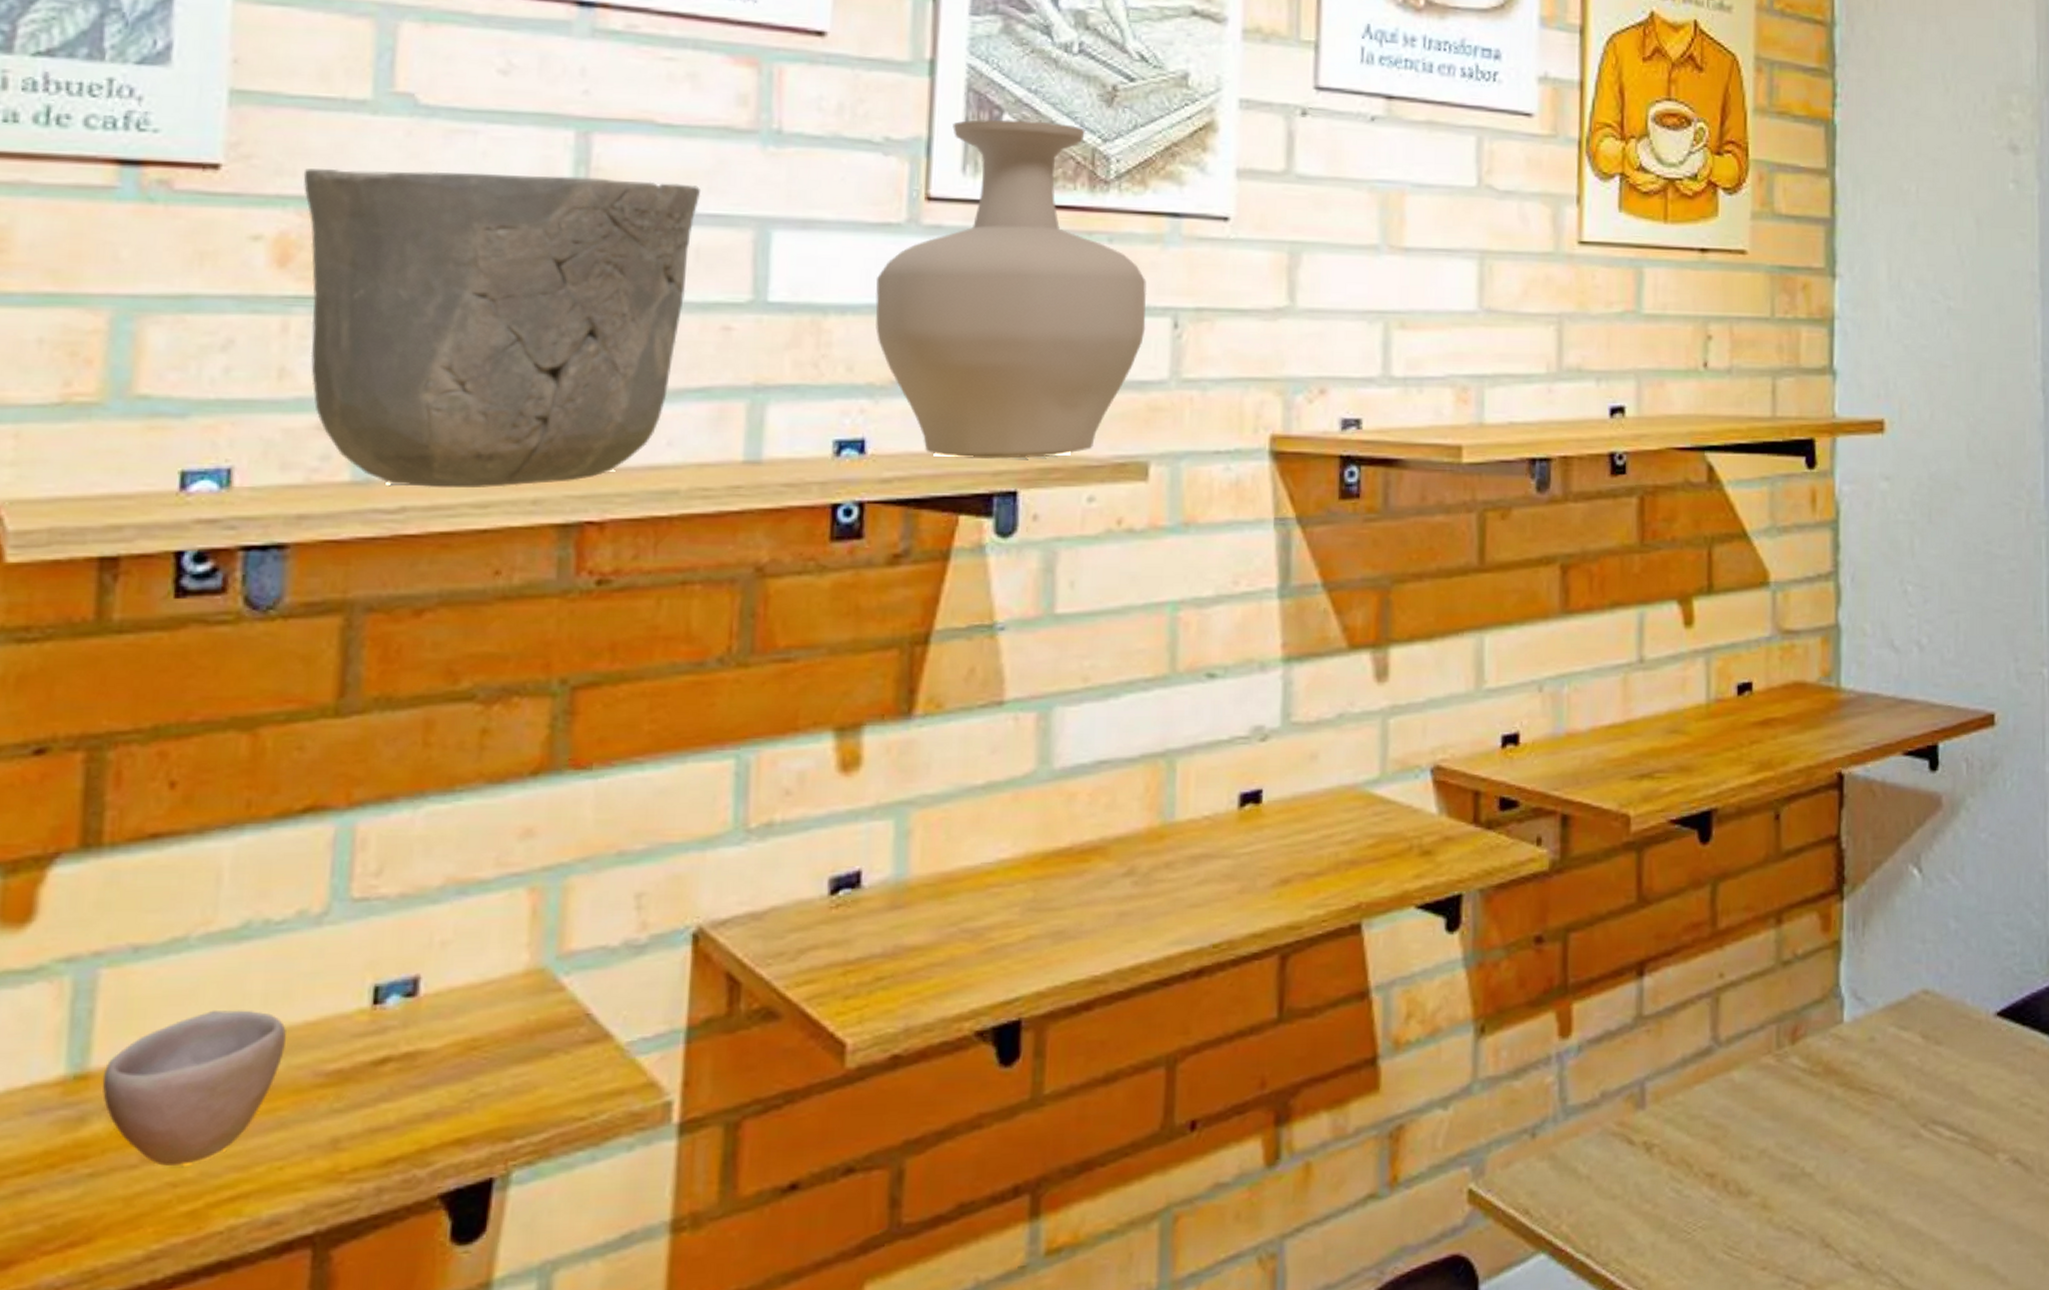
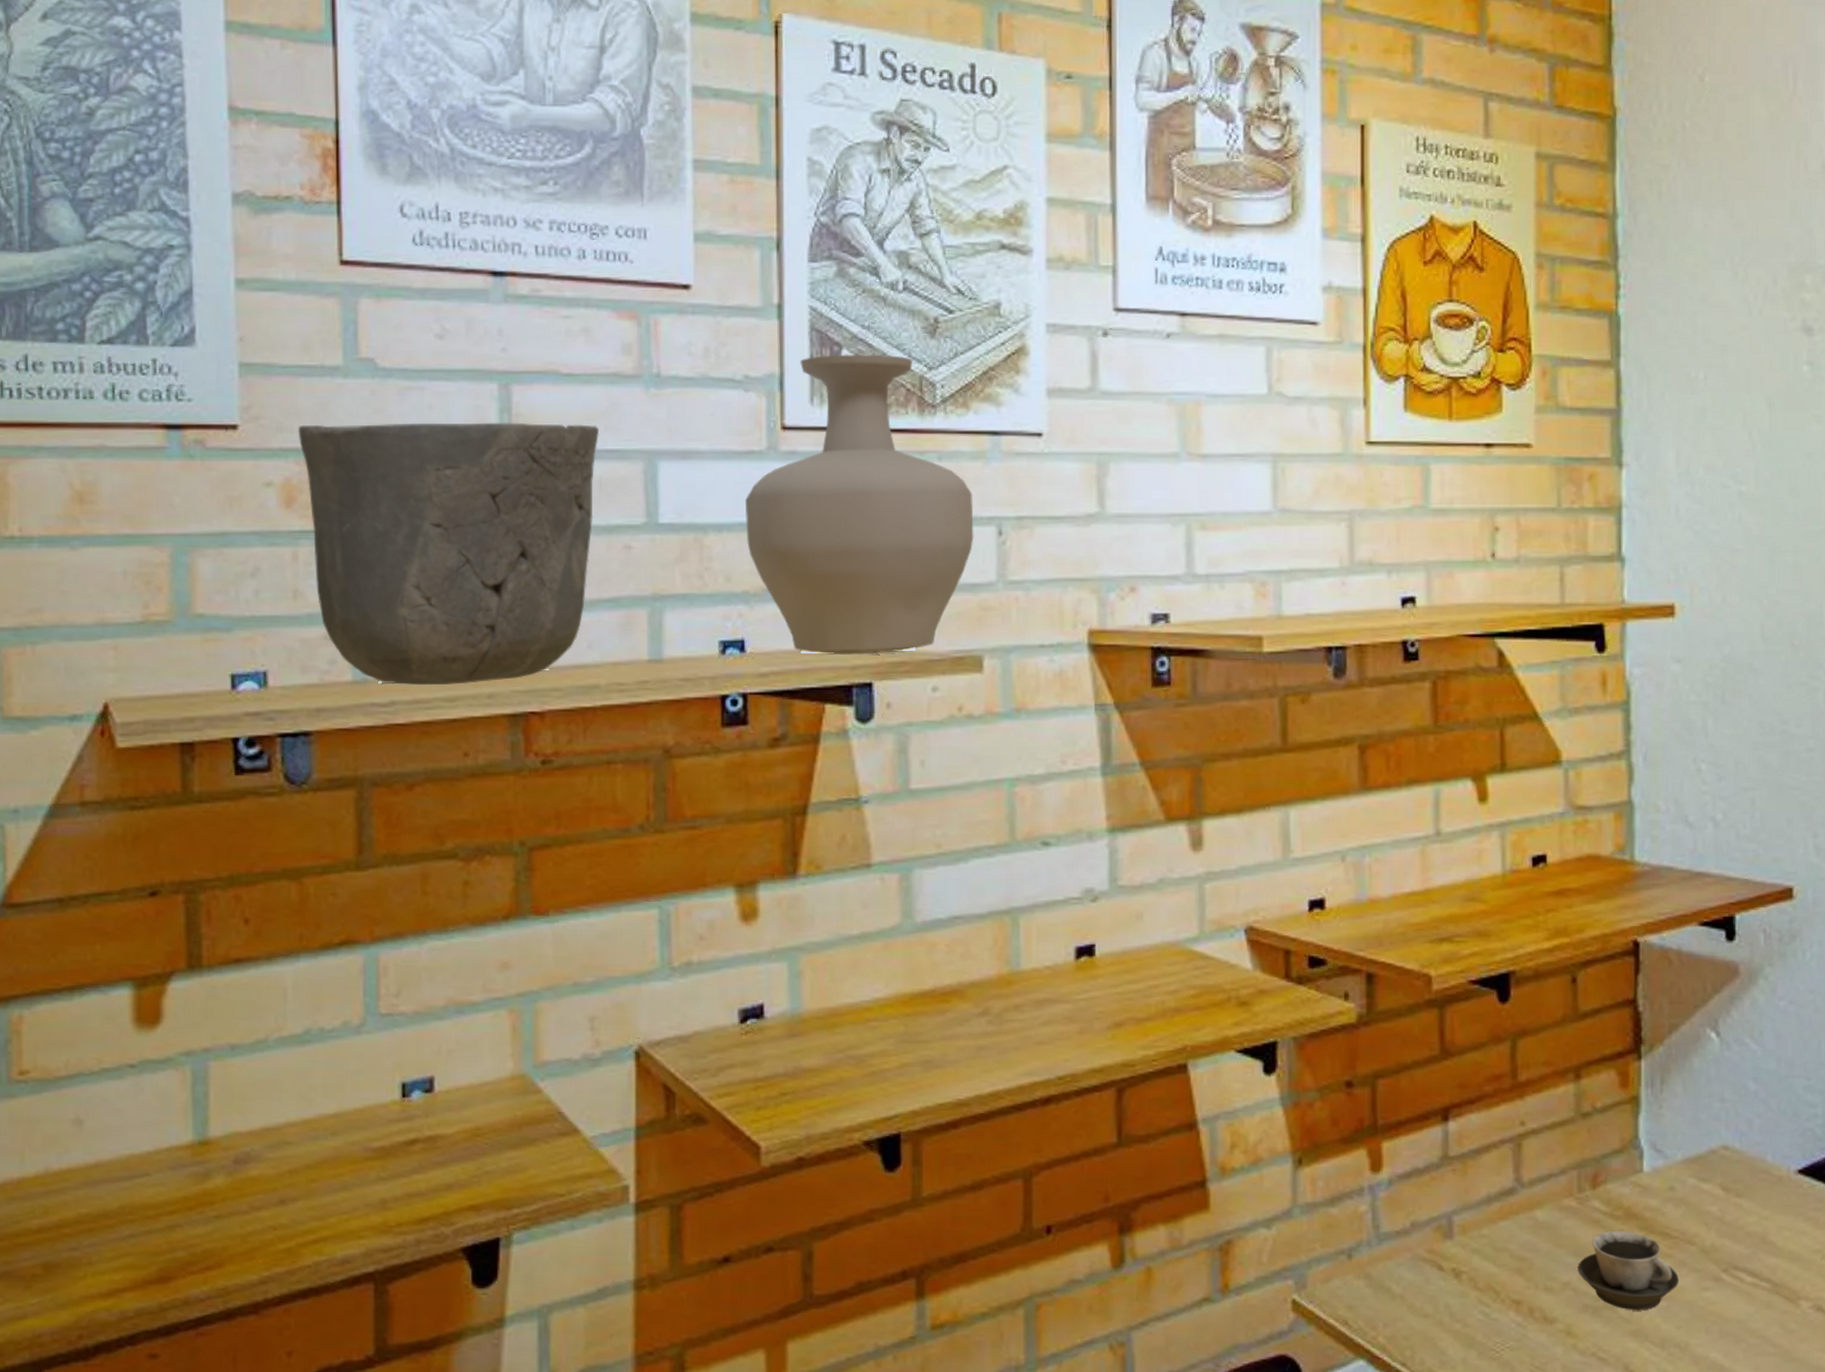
cup: present [102,1010,286,1166] -> none [218,1096,342,1213]
cup: none [1775,1088,1877,1176] -> present [1578,1231,1679,1310]

